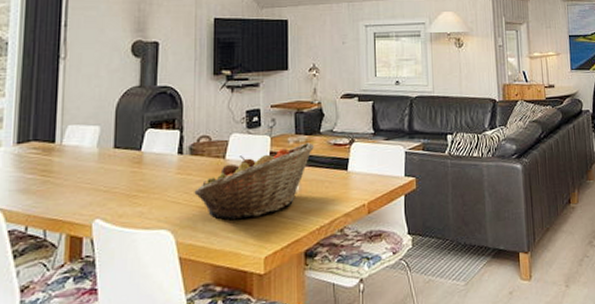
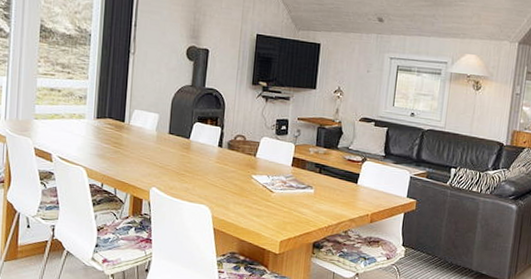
fruit basket: present [194,142,314,220] -> none [229,154,331,208]

